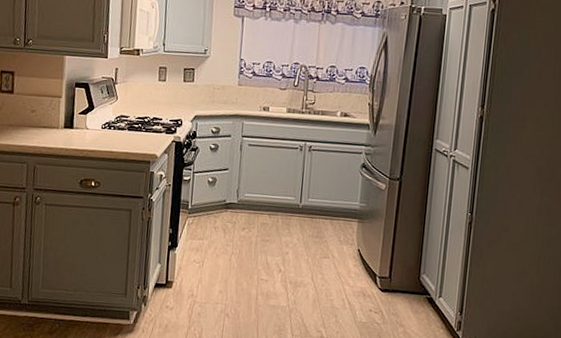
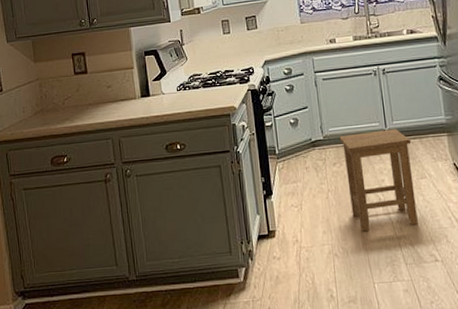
stool: none [250,203,322,300] -> present [339,129,418,232]

